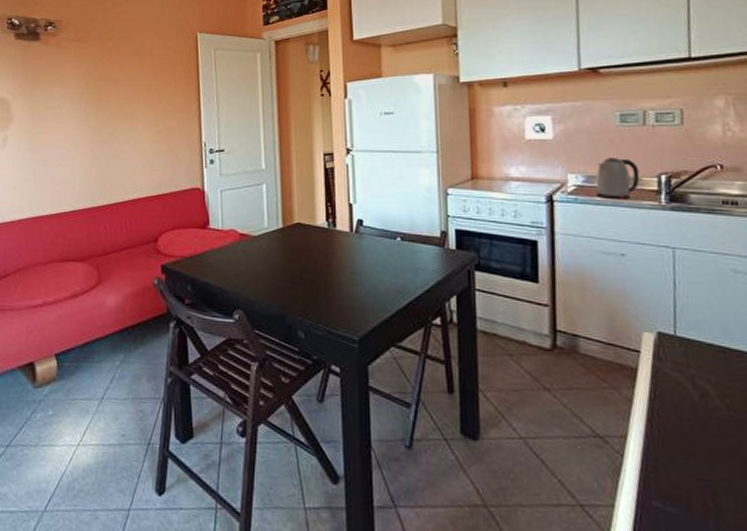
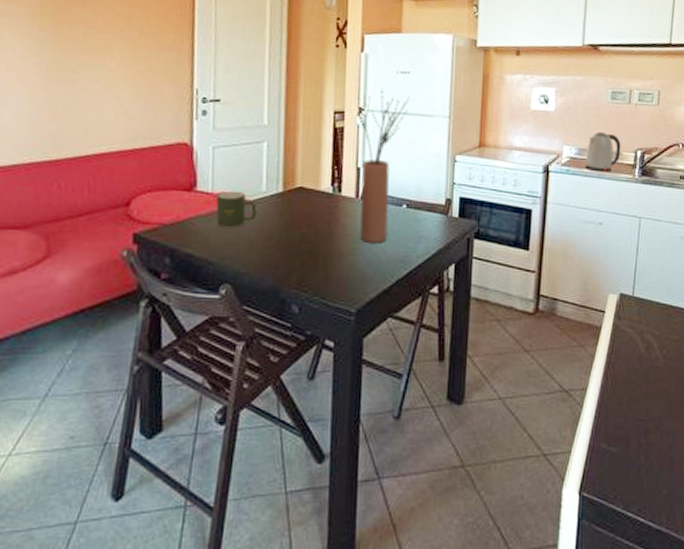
mug: none [225,227,261,261] -> present [215,190,257,228]
vase: none [345,129,395,276] -> present [357,88,410,245]

